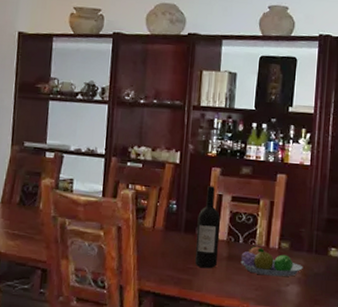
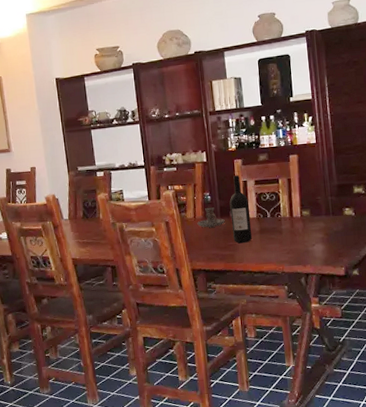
candle holder: none [155,219,189,243] -> present [197,207,225,228]
fruit bowl: present [240,246,303,277] -> none [270,218,324,241]

